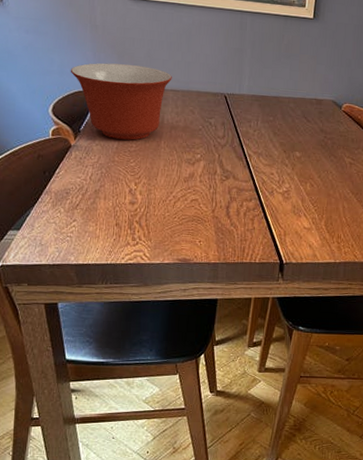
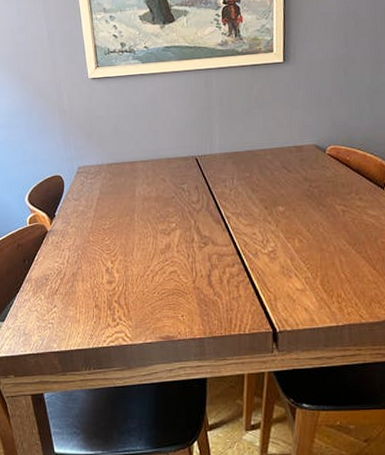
mixing bowl: present [70,63,172,140] -> none [42,142,141,219]

